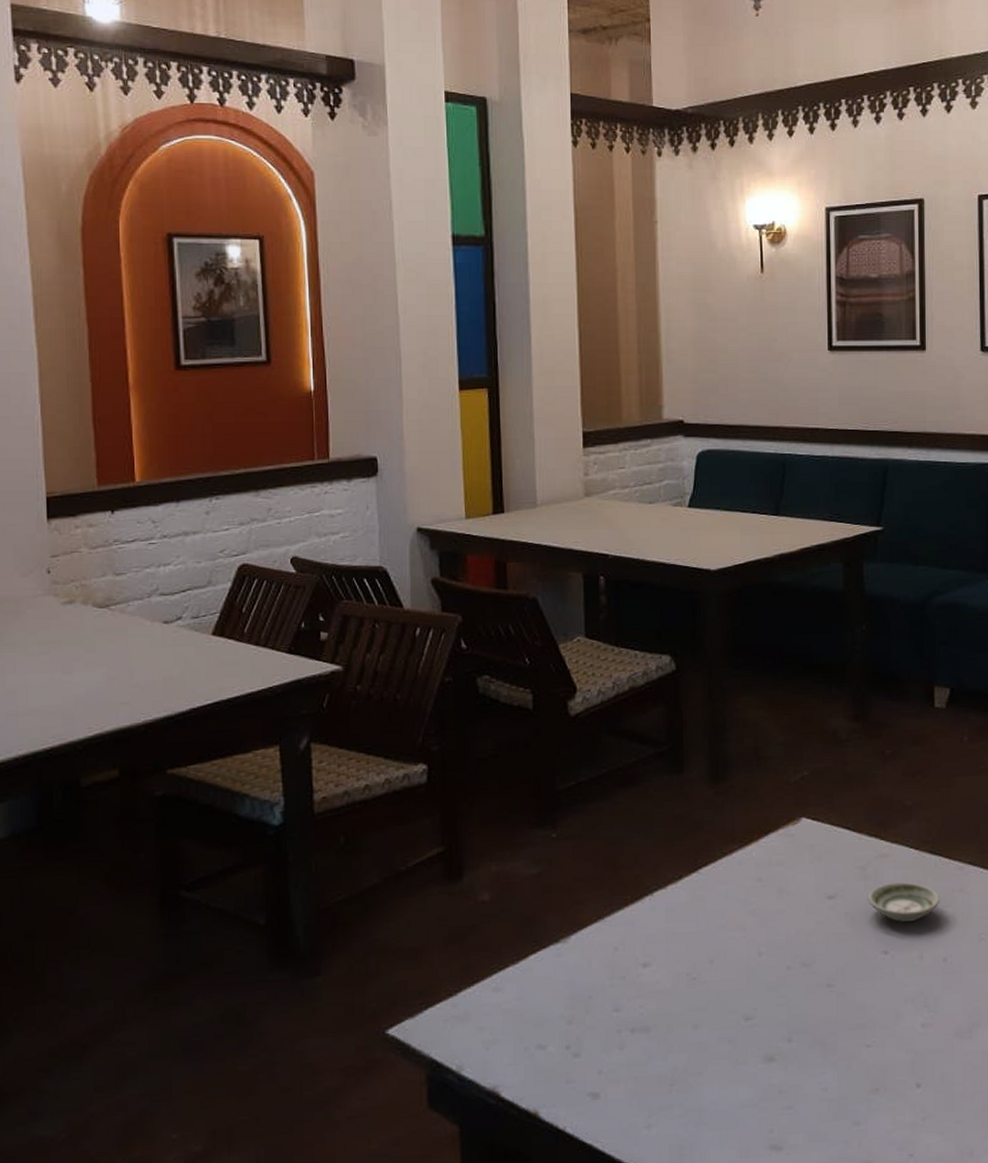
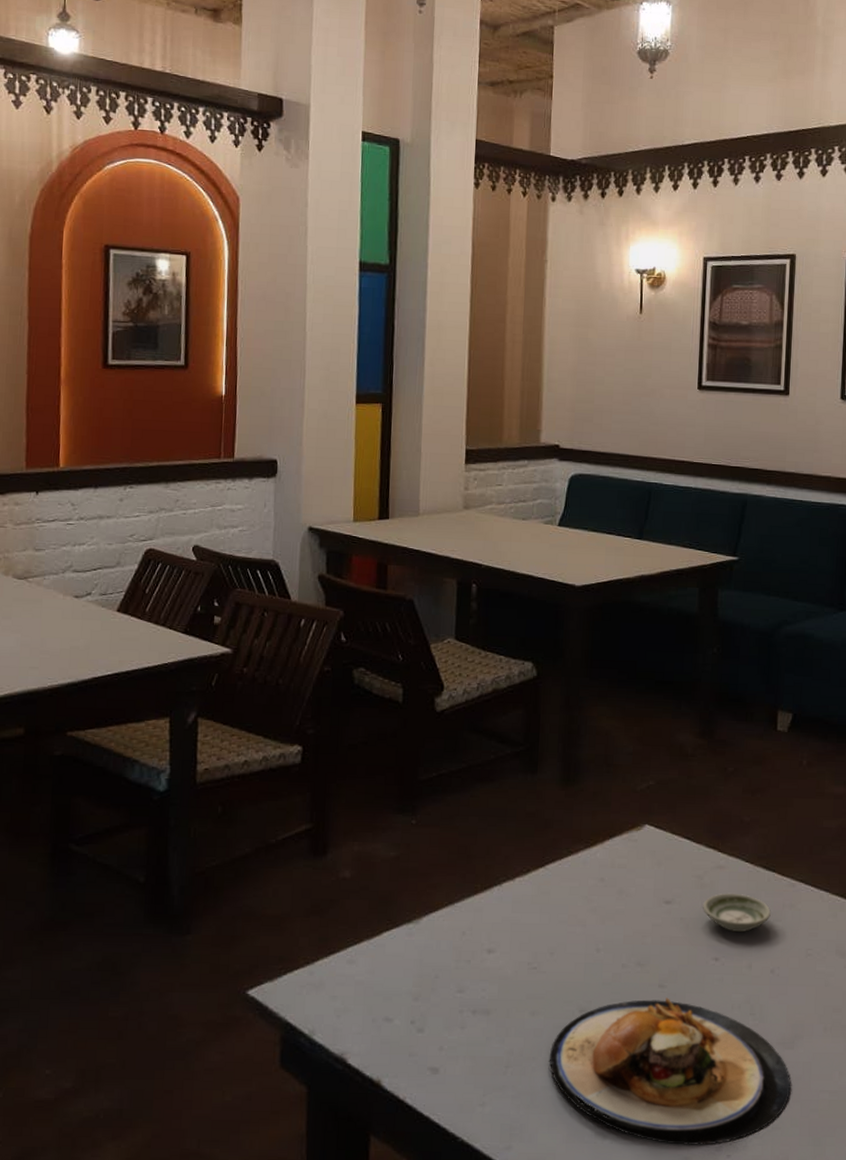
plate: none [715,997,972,1150] -> present [549,998,791,1146]

